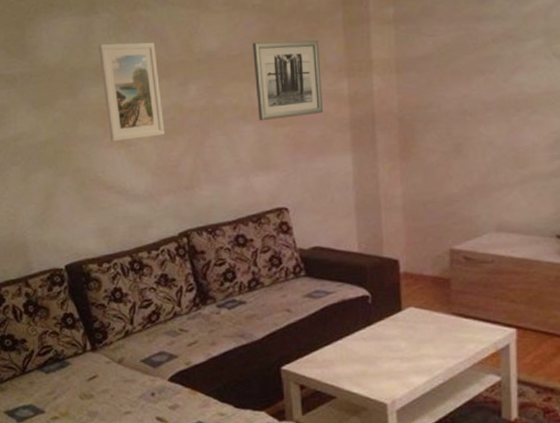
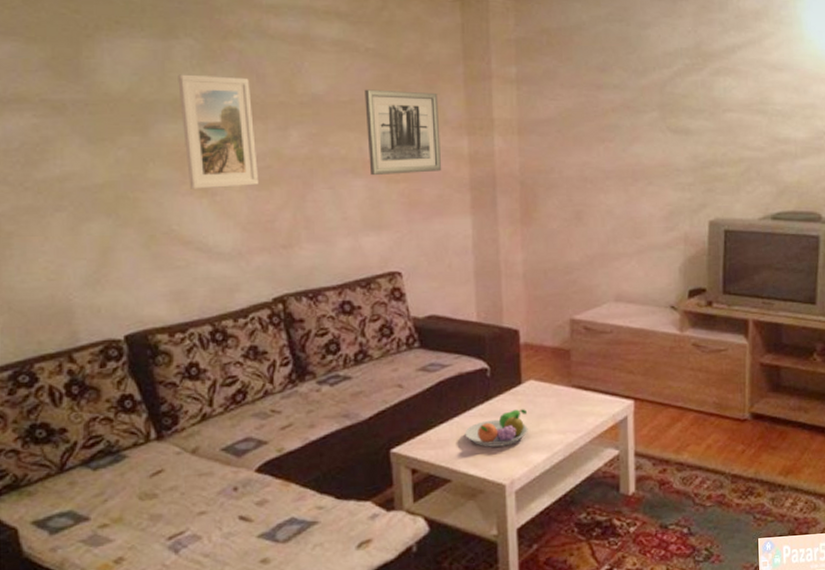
fruit bowl: none [348,334,409,369] -> present [465,409,528,447]

